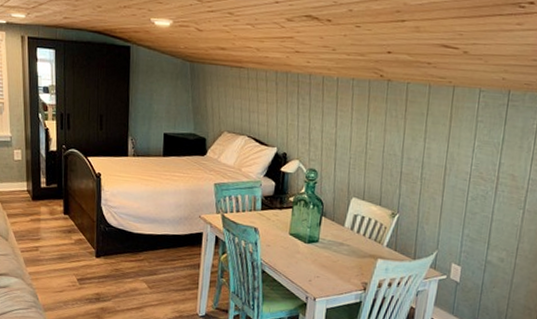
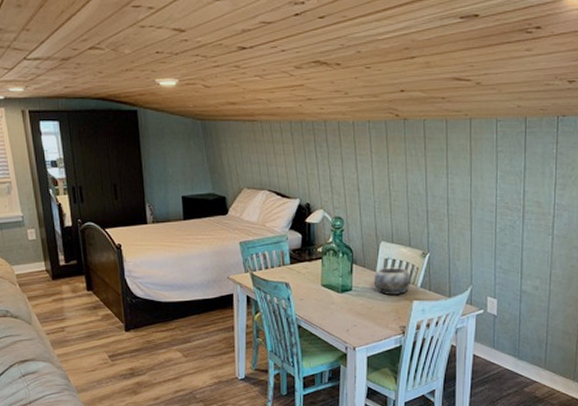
decorative bowl: none [340,223,378,251] -> present [373,267,412,295]

